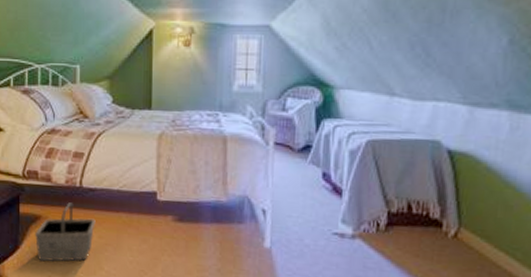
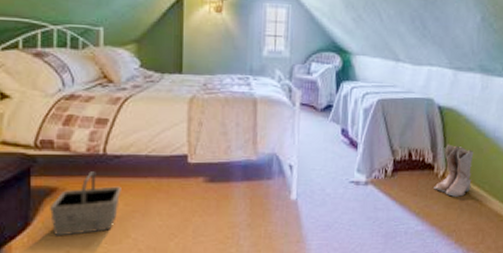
boots: none [442,197,500,264] -> present [434,144,474,197]

